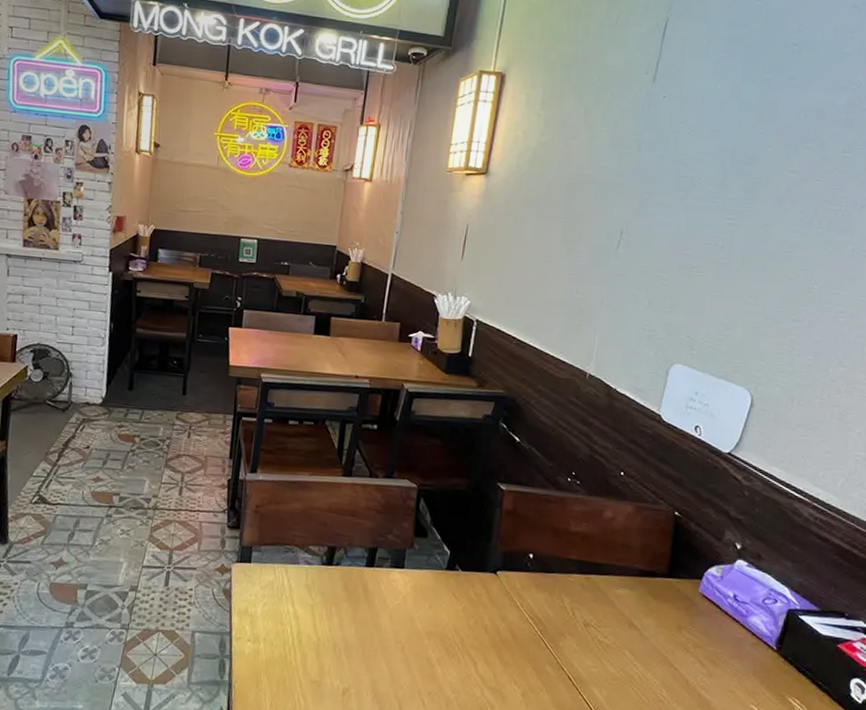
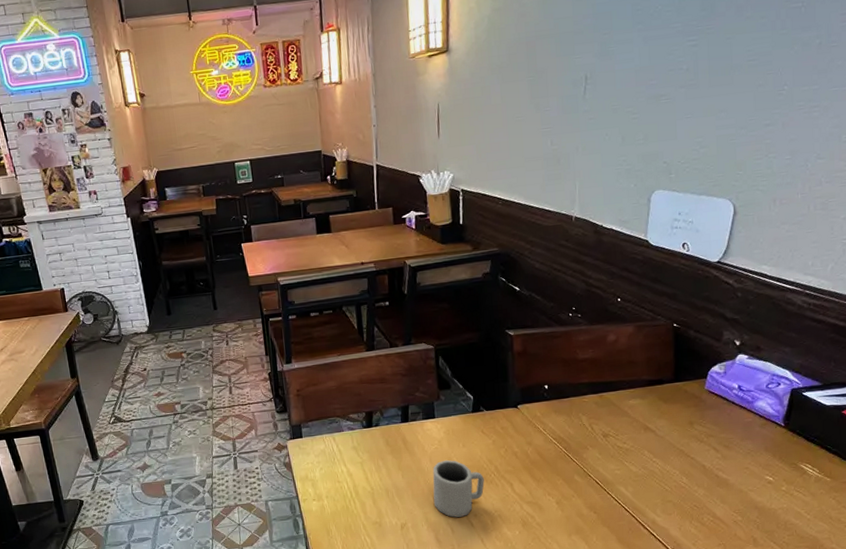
cup: none [384,620,446,693] -> present [432,459,485,518]

